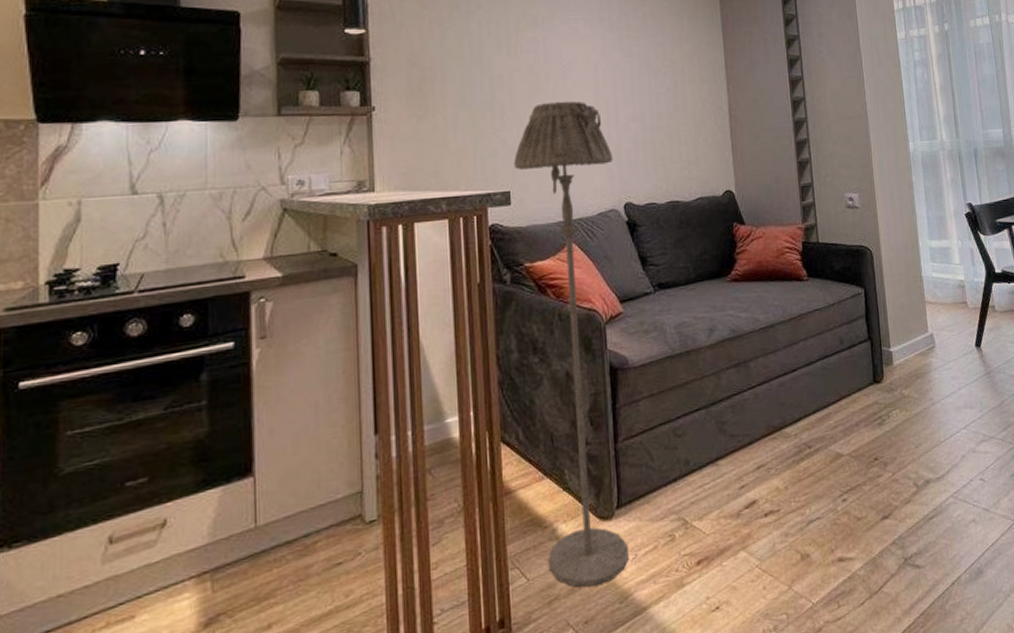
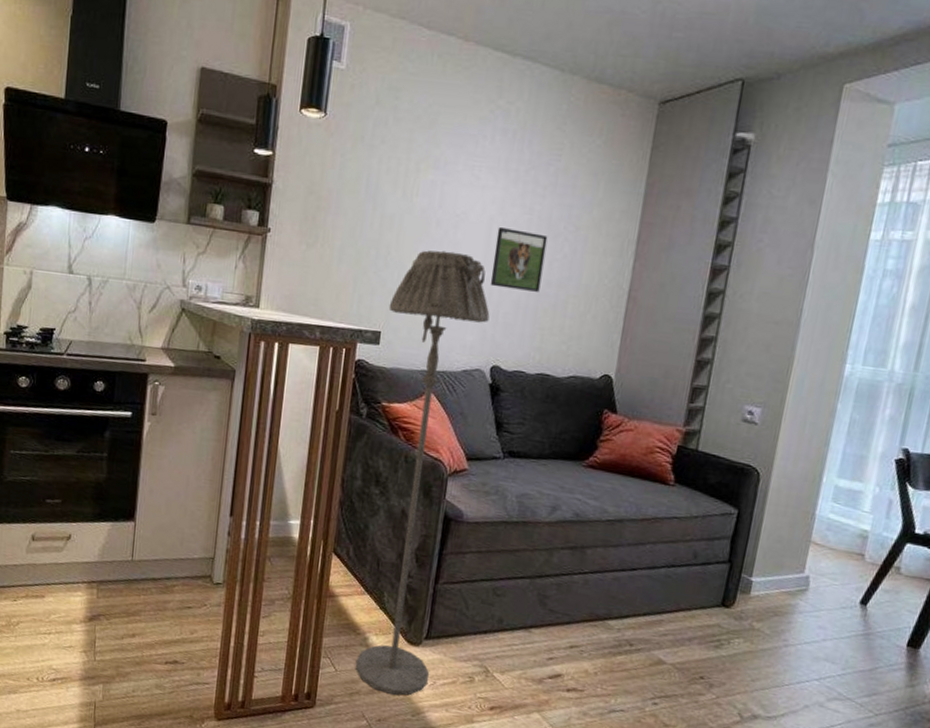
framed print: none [603,71,653,128] -> present [490,226,548,292]

